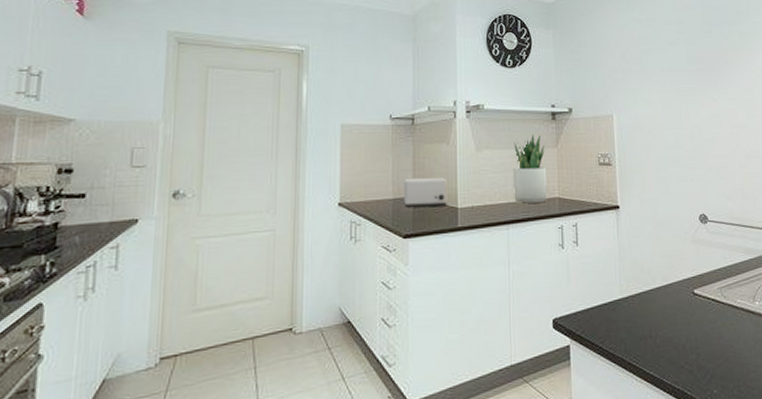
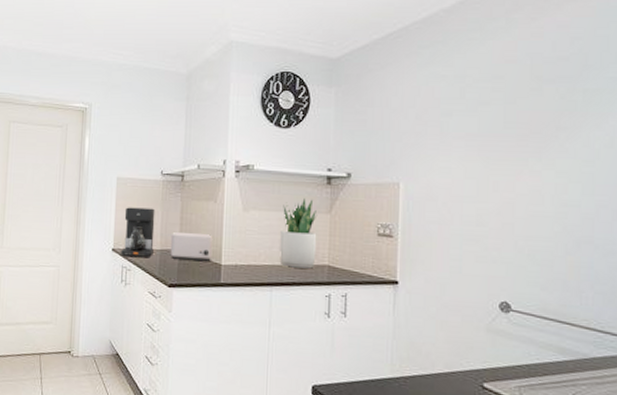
coffee maker: none [349,155,385,210] -> present [121,207,155,258]

